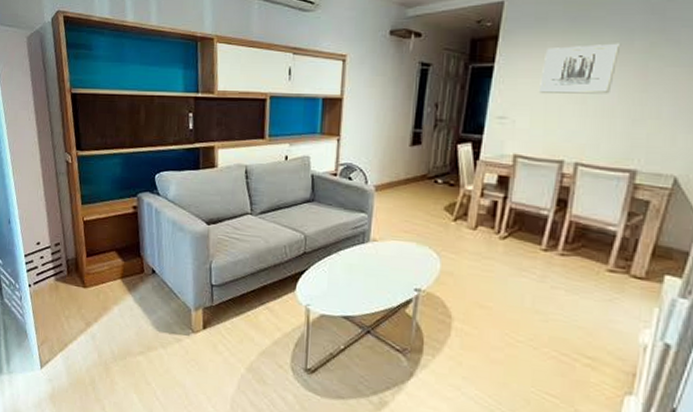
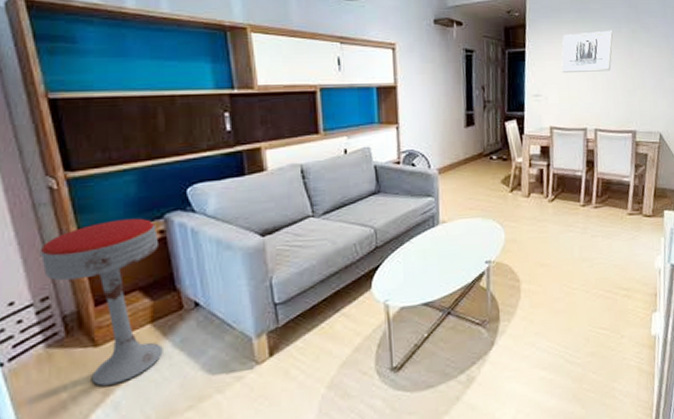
bar stool: none [57,192,133,320] -> present [39,218,163,386]

